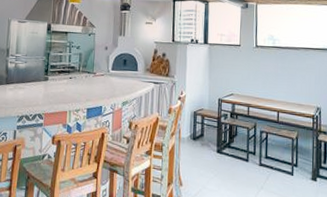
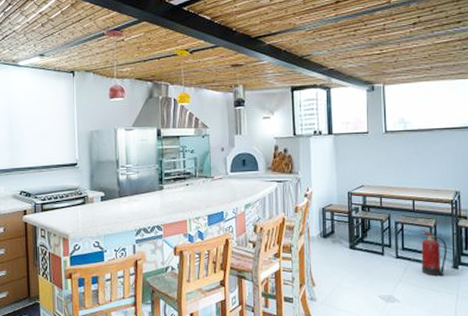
fire extinguisher: none [282,140,308,187] -> present [420,229,448,277]

